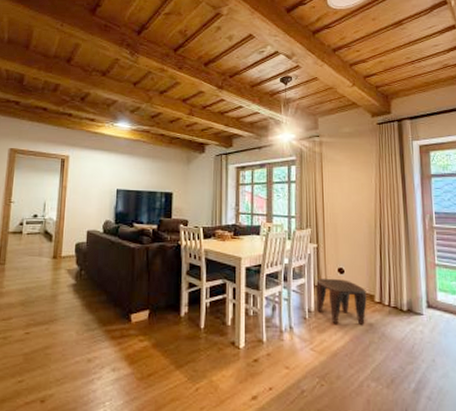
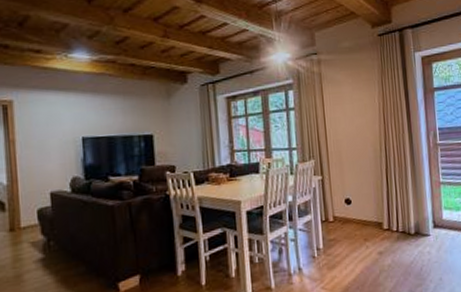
stool: present [316,278,367,325] -> none [323,210,376,259]

